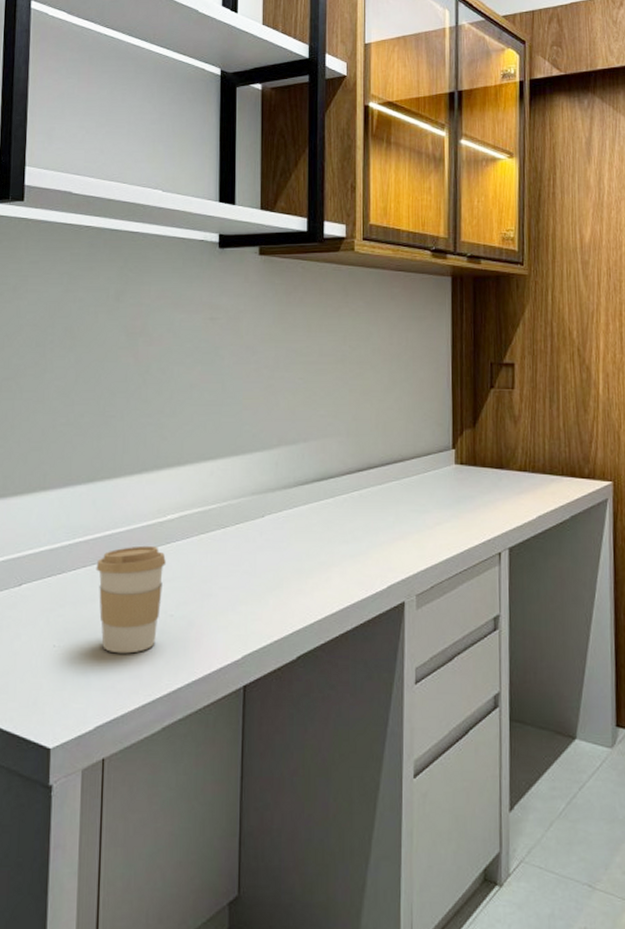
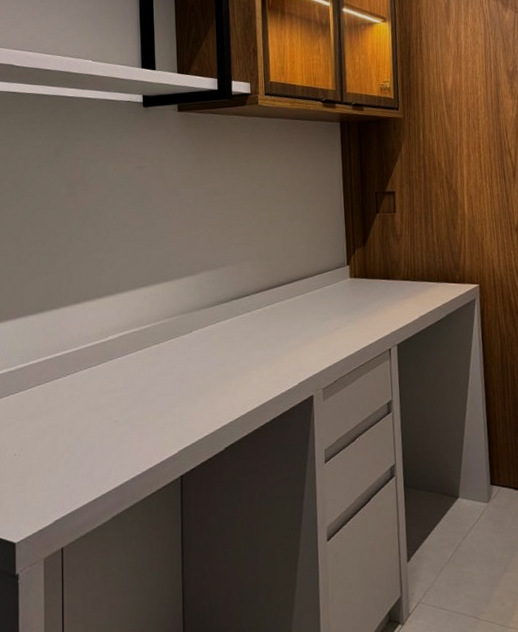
coffee cup: present [96,545,166,654] -> none [48,363,109,457]

